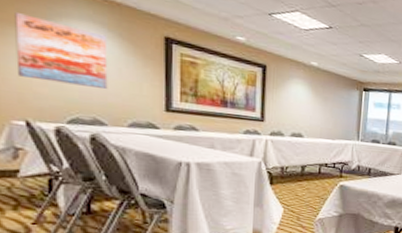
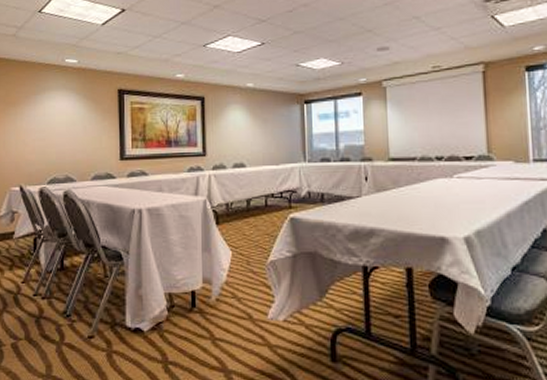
wall art: present [15,13,108,90] -> none [15,94,76,149]

